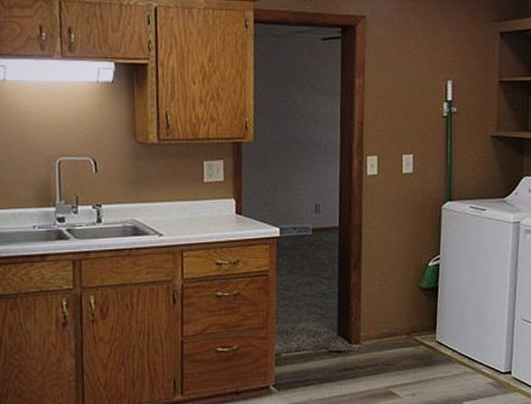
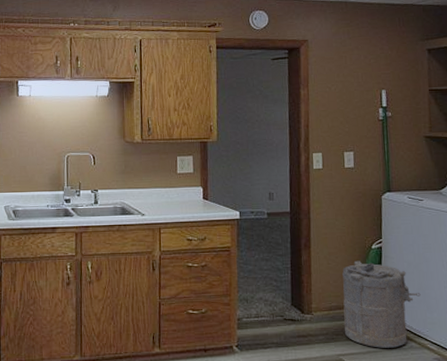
laundry hamper: none [394,280,478,376] -> present [342,260,421,348]

